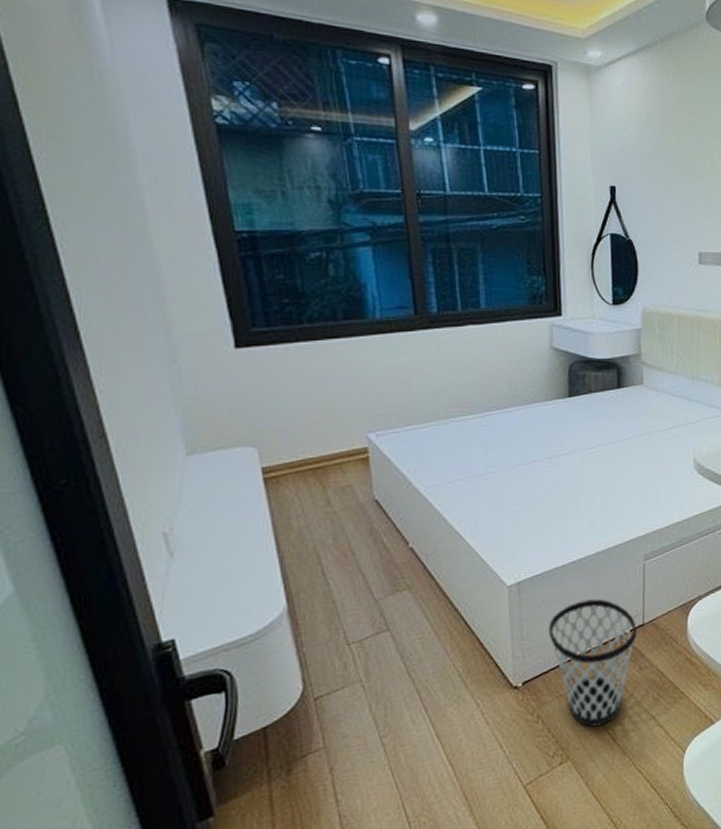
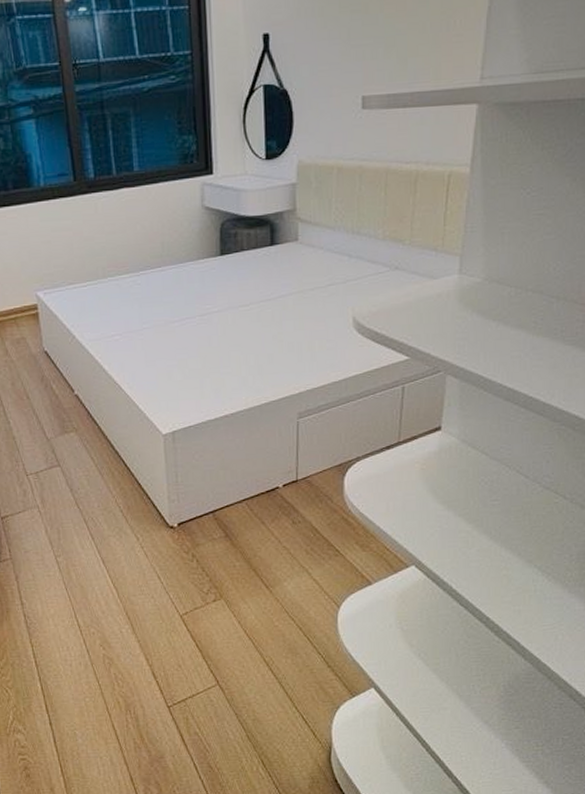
wastebasket: present [548,599,637,727] -> none [202,452,290,572]

